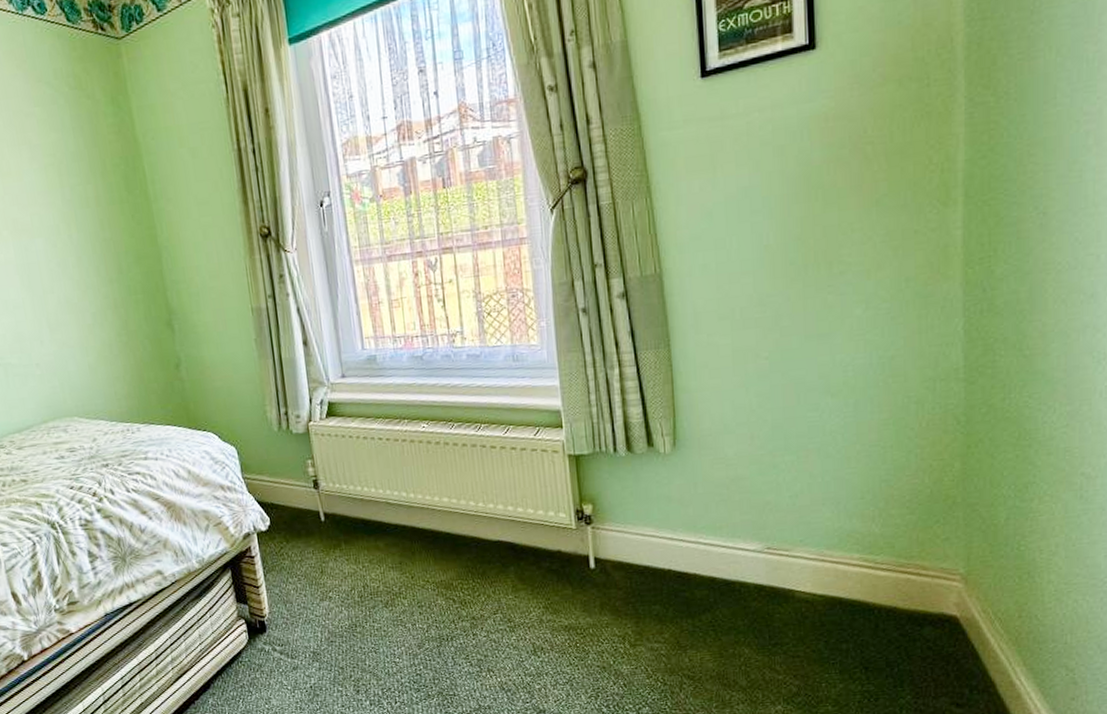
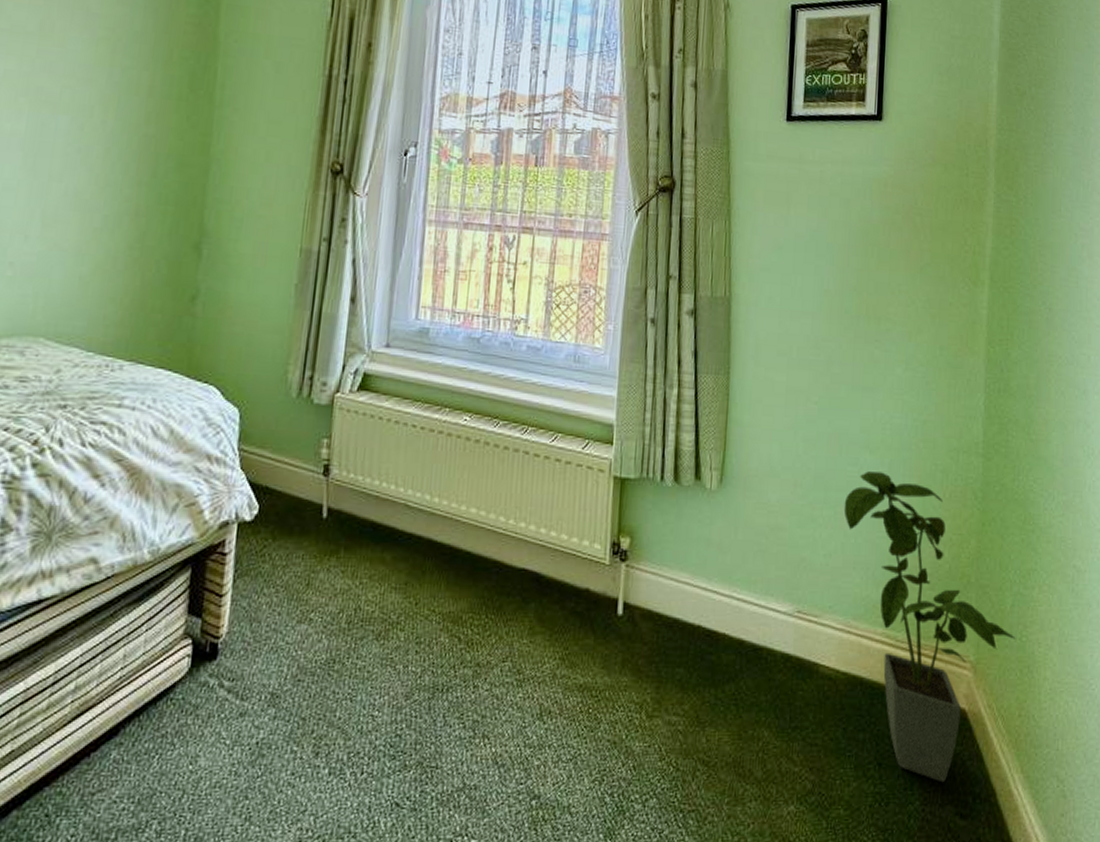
house plant: none [807,413,1013,679] -> present [843,471,1016,783]

